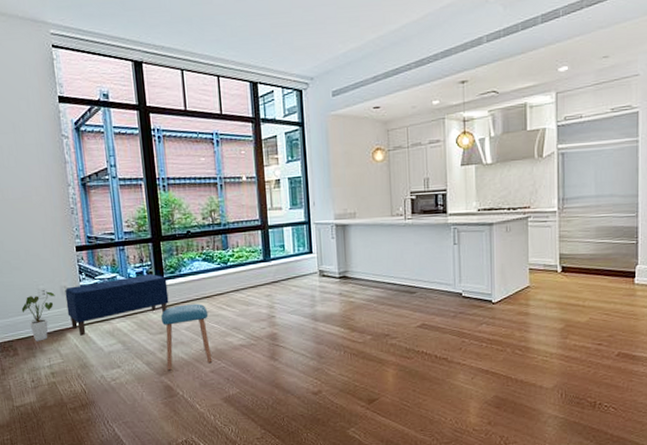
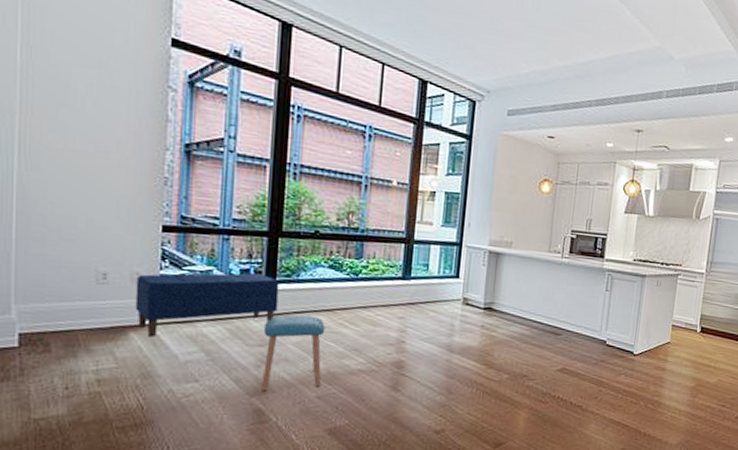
house plant: present [21,291,55,342] -> none [66,276,121,338]

